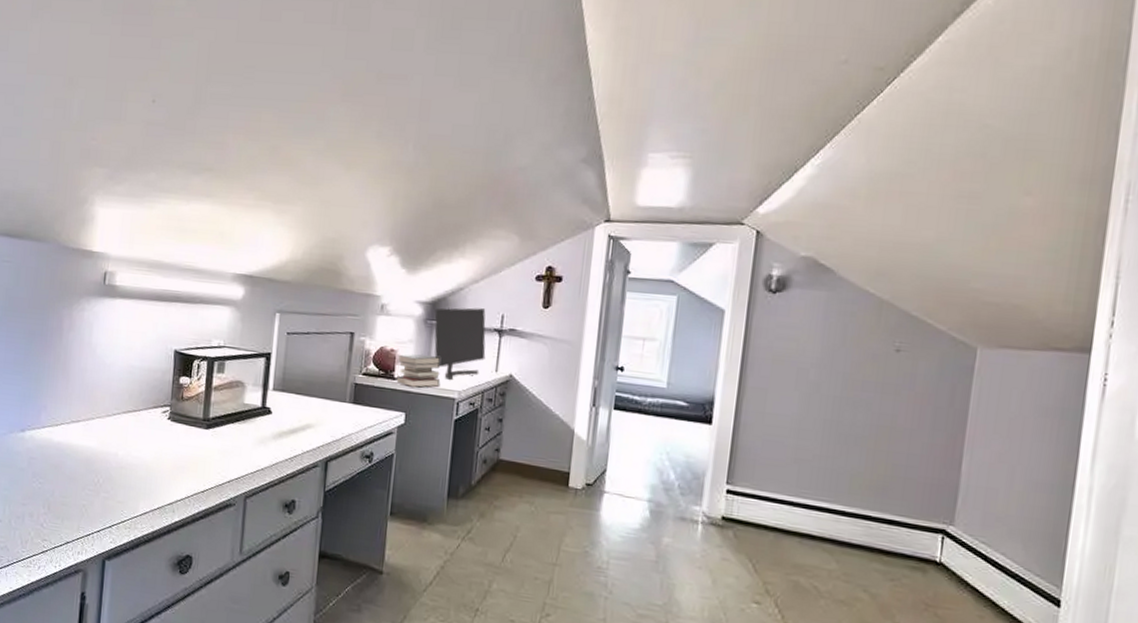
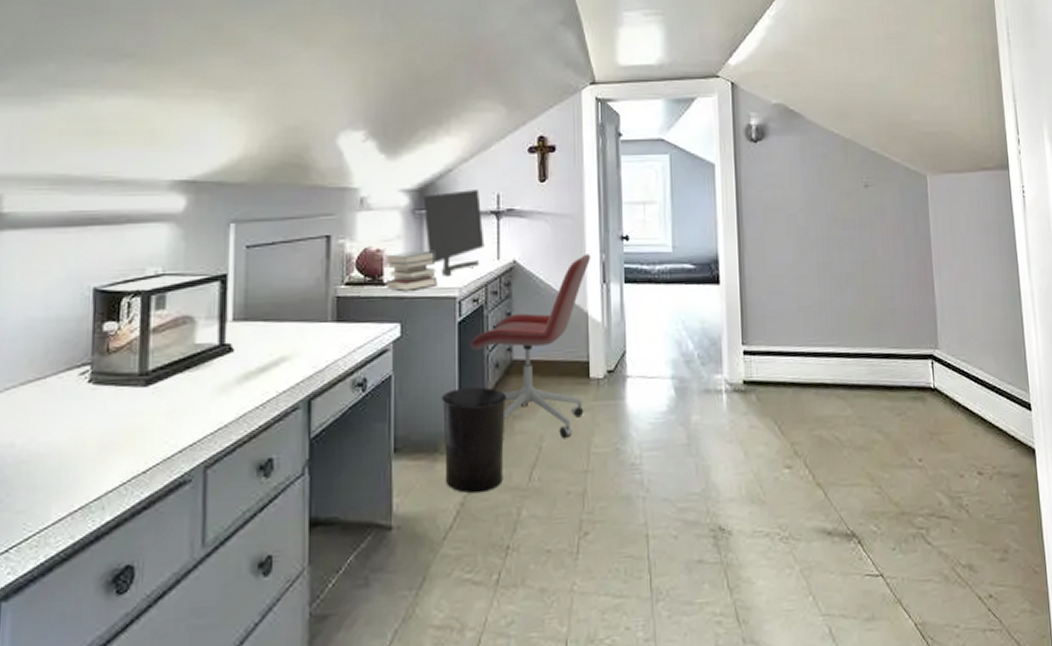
waste bin: none [430,474,491,562] -> present [441,387,507,493]
office chair: none [463,378,583,534] -> present [471,254,590,439]

